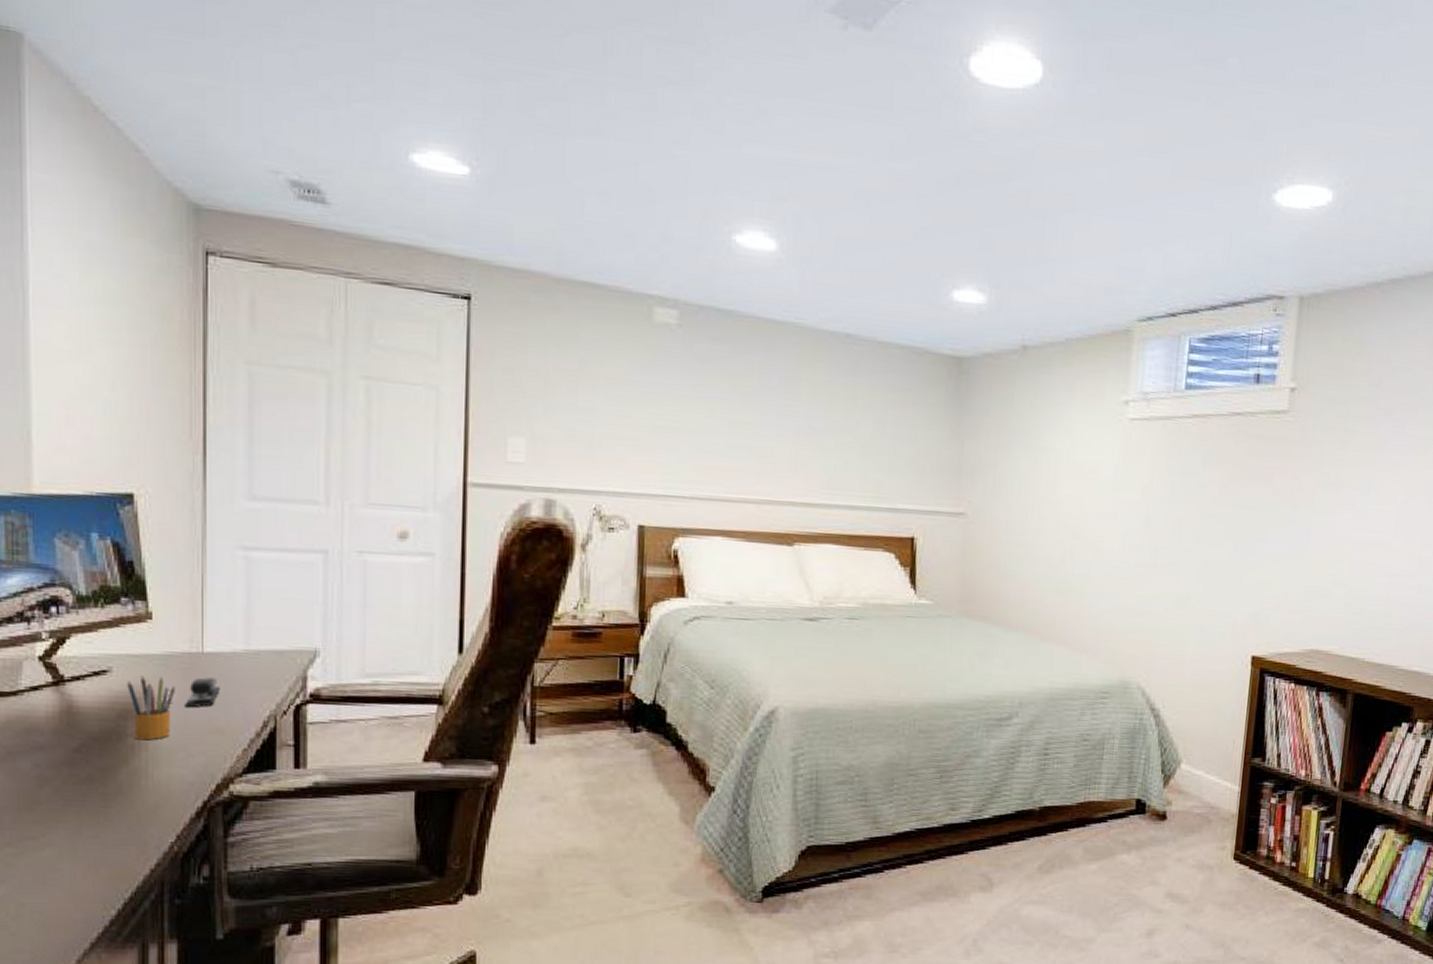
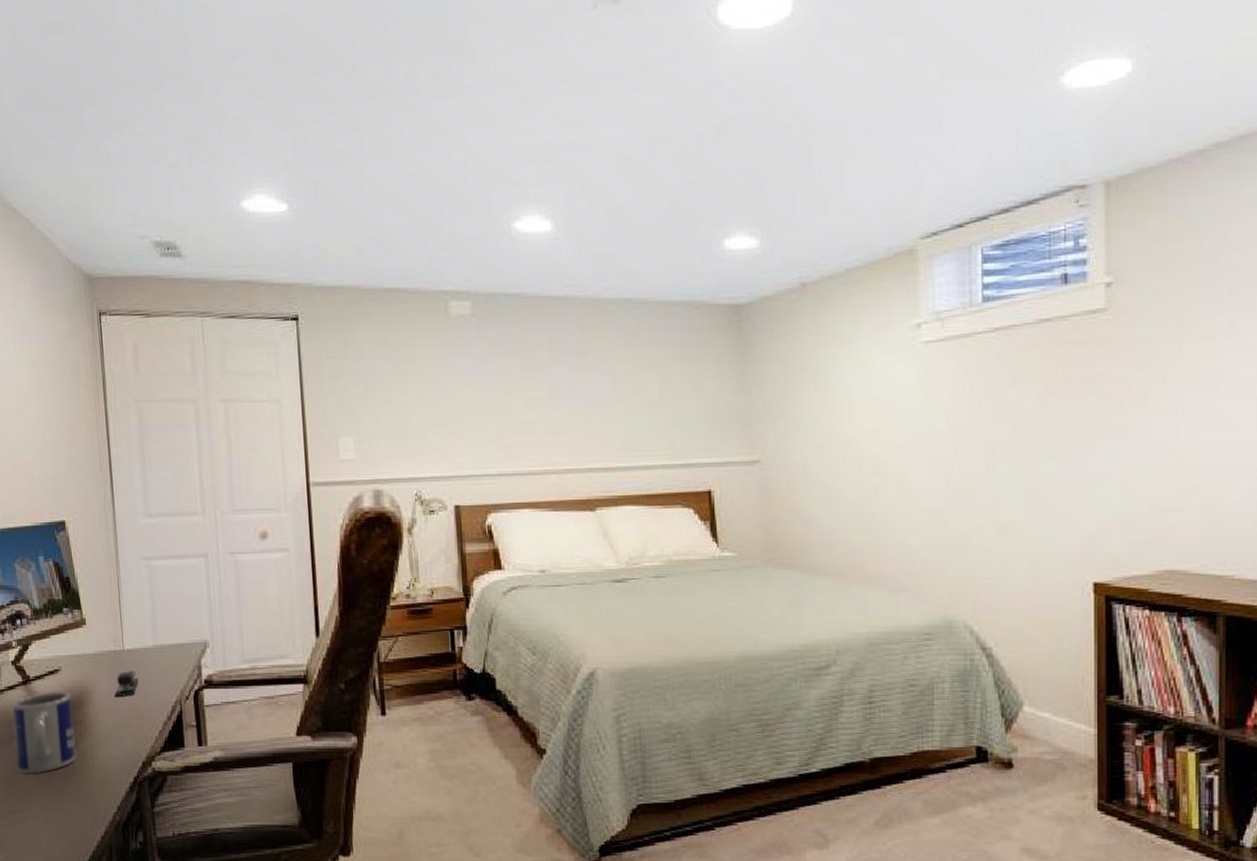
mug: none [34,696,124,794] -> present [12,692,76,774]
pencil box: present [127,676,175,741] -> none [73,672,107,727]

